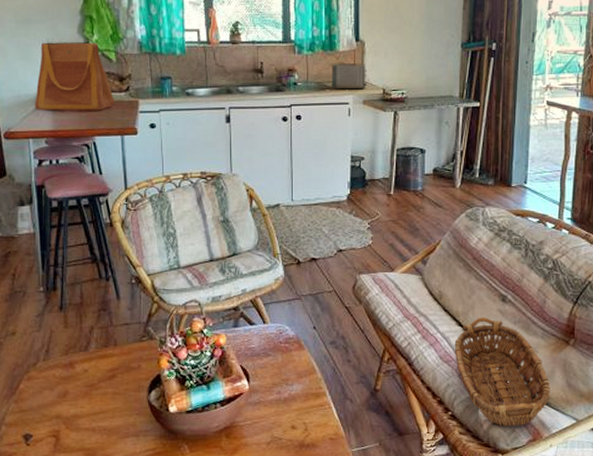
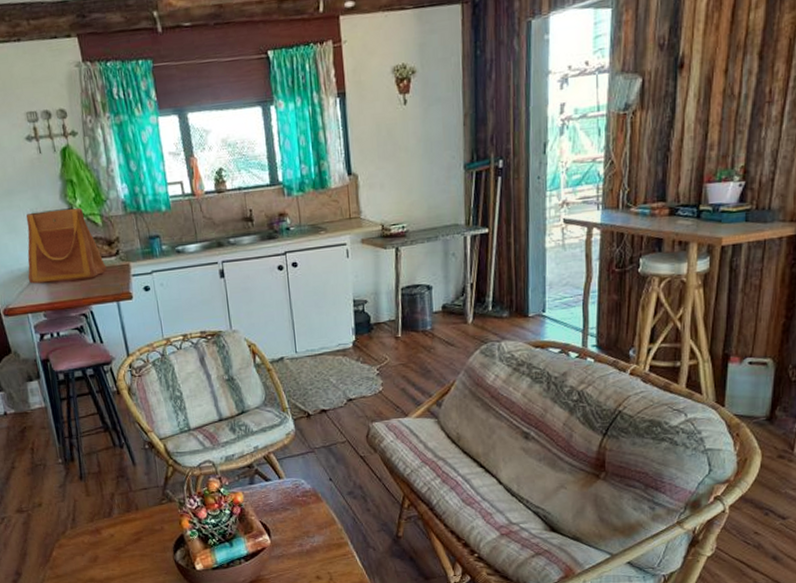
toaster: present [332,62,368,90] -> none [324,199,364,231]
basket: present [454,317,551,427] -> none [476,456,583,566]

